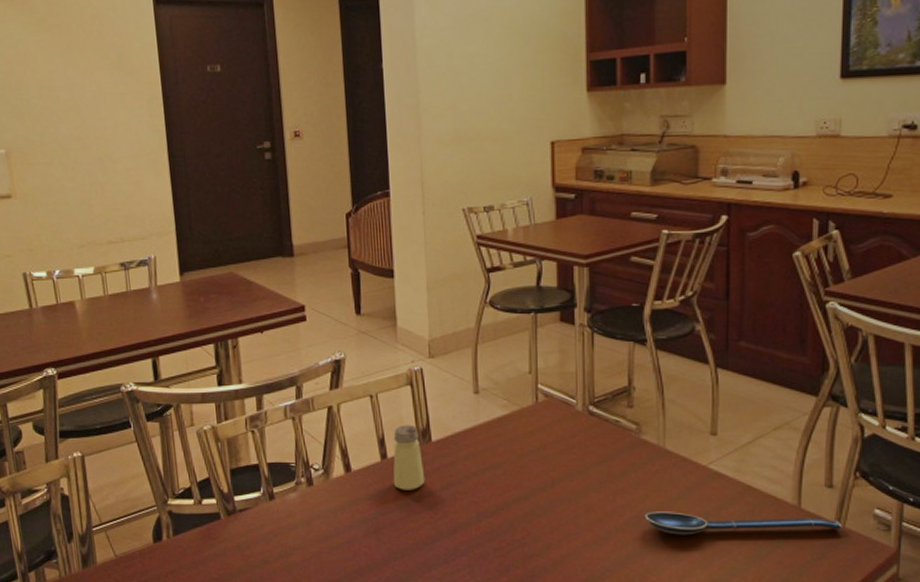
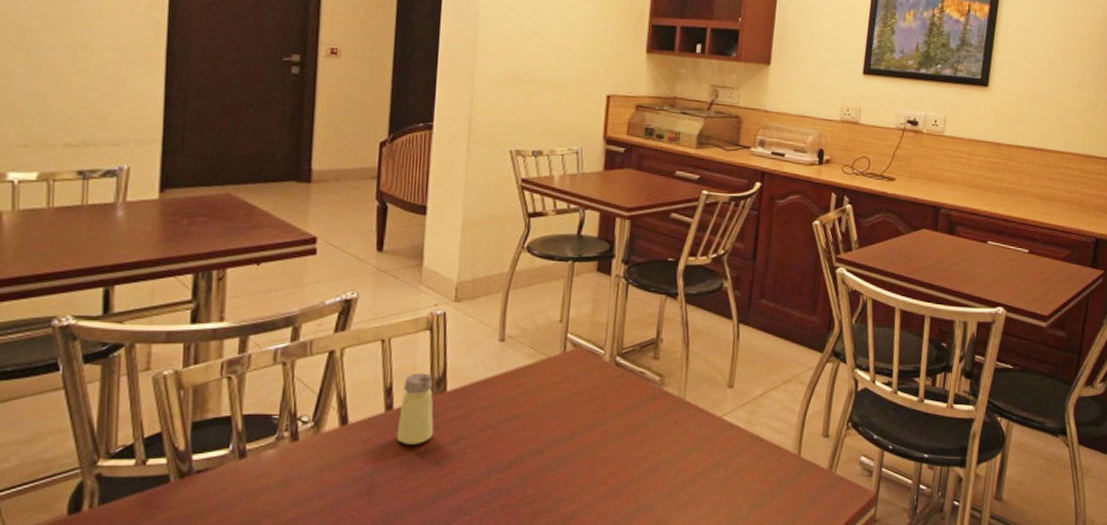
spoon: present [645,511,842,535] -> none [659,462,834,486]

